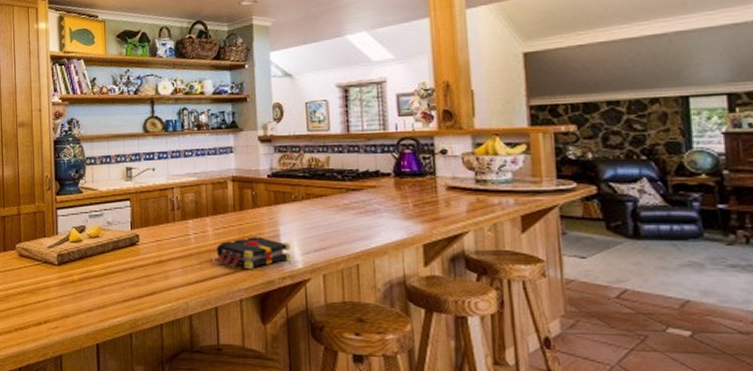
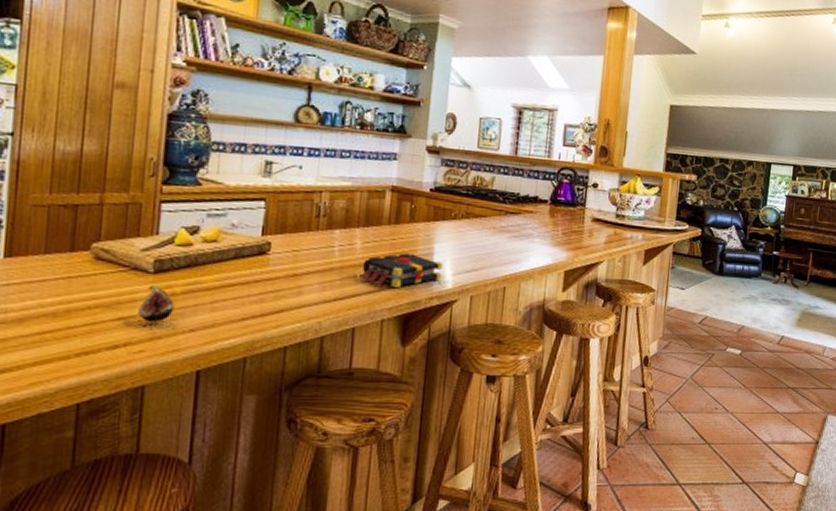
fruit: none [51,273,75,304] -> present [138,284,175,322]

